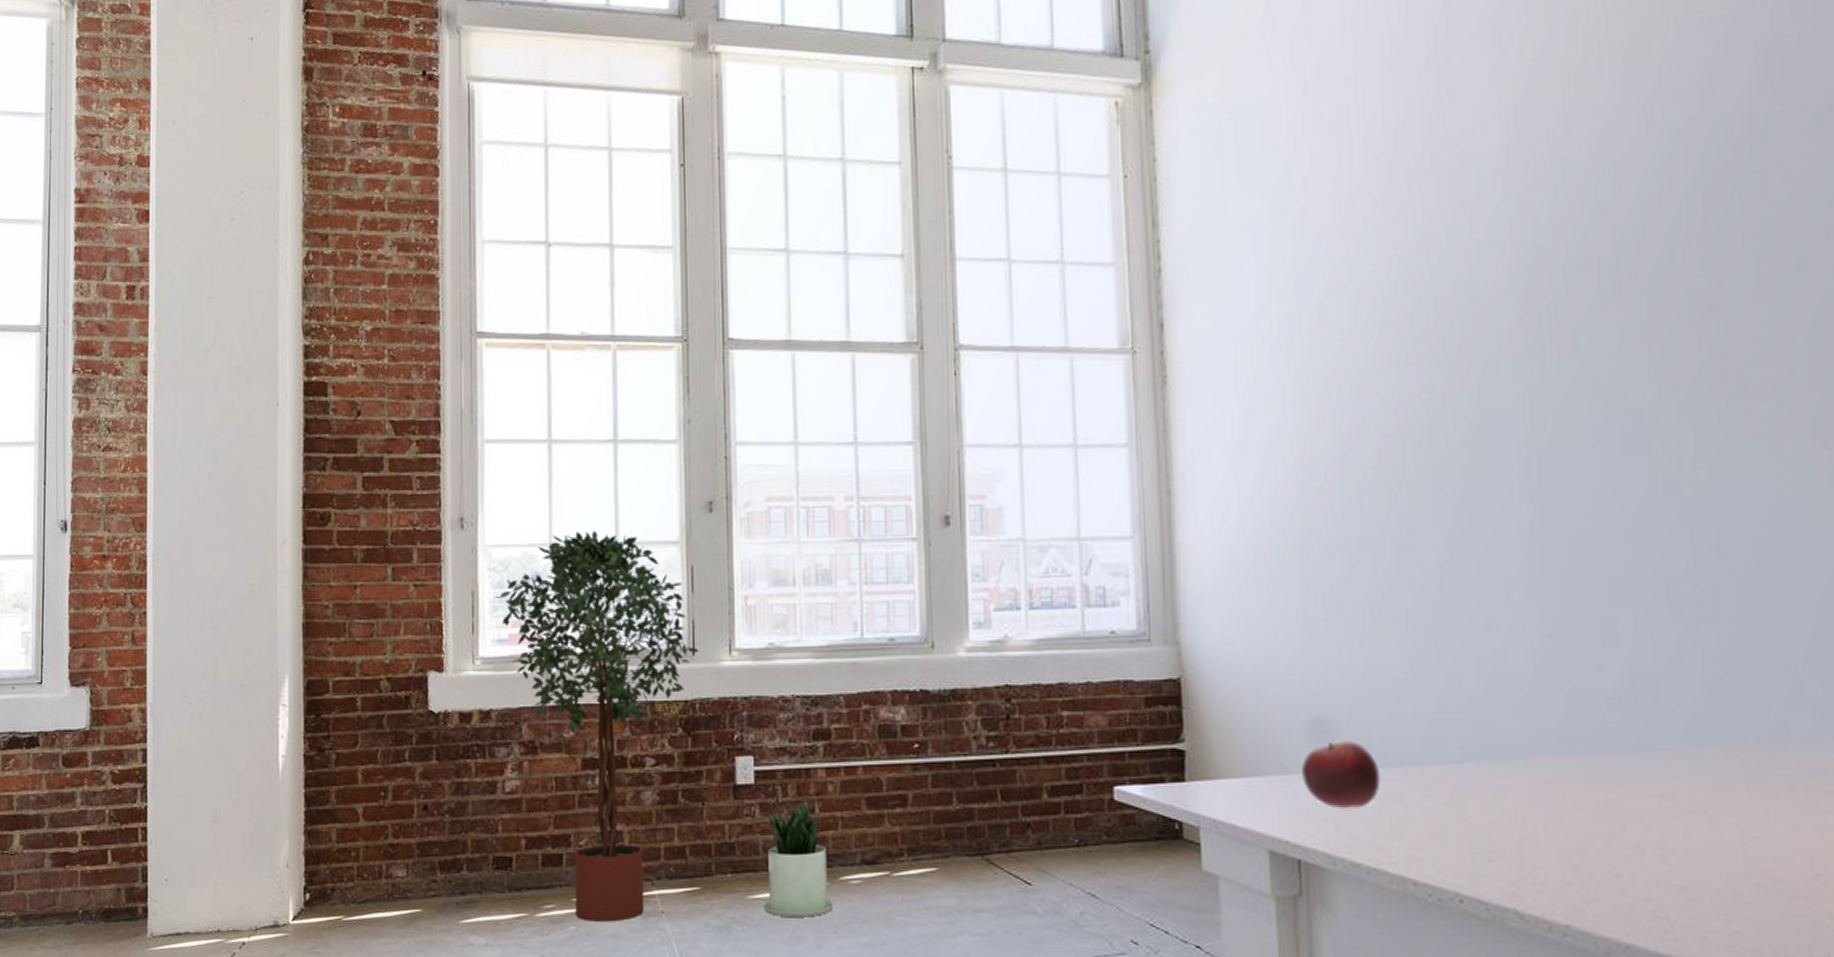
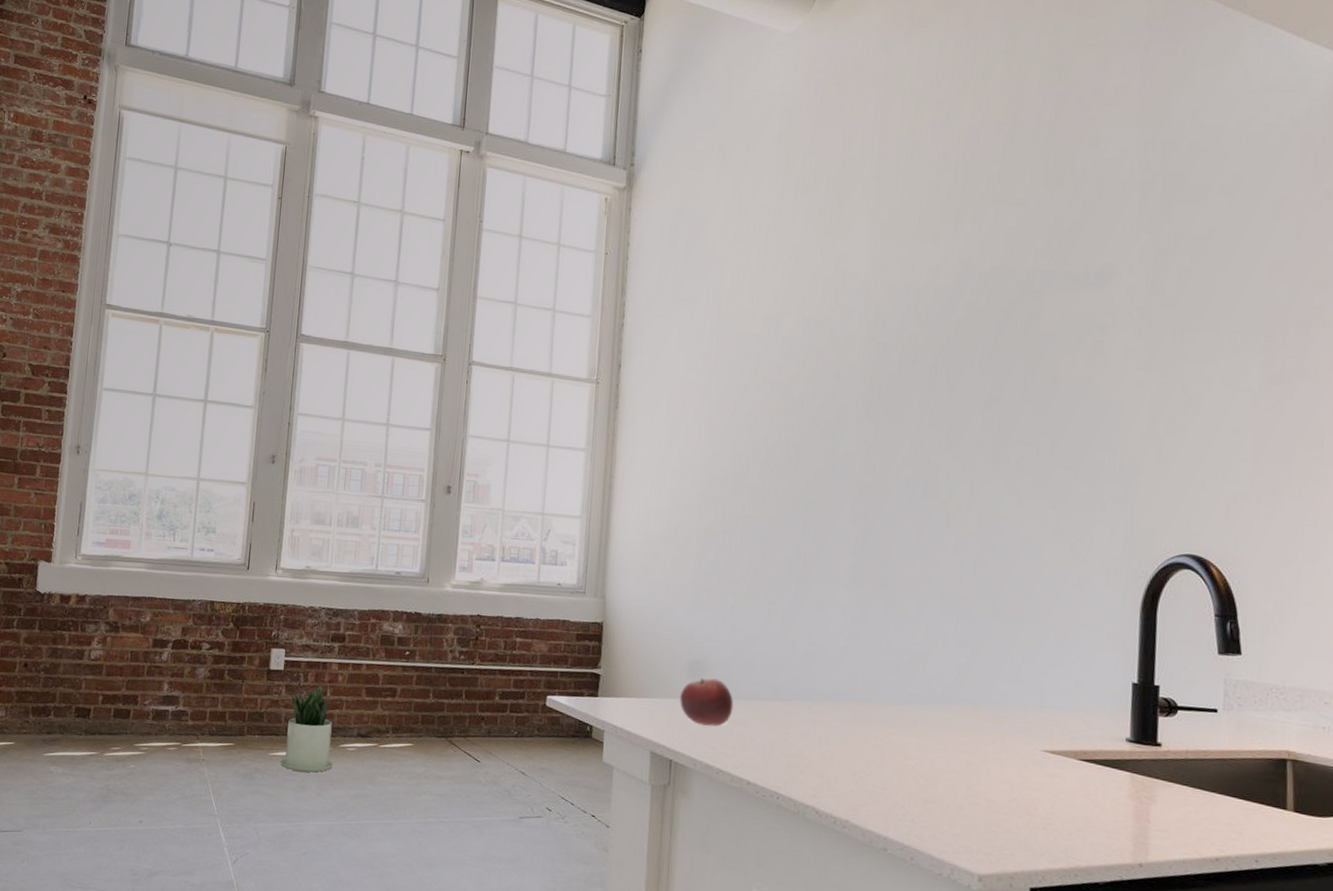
potted tree: present [494,530,699,922] -> none [97,467,253,764]

